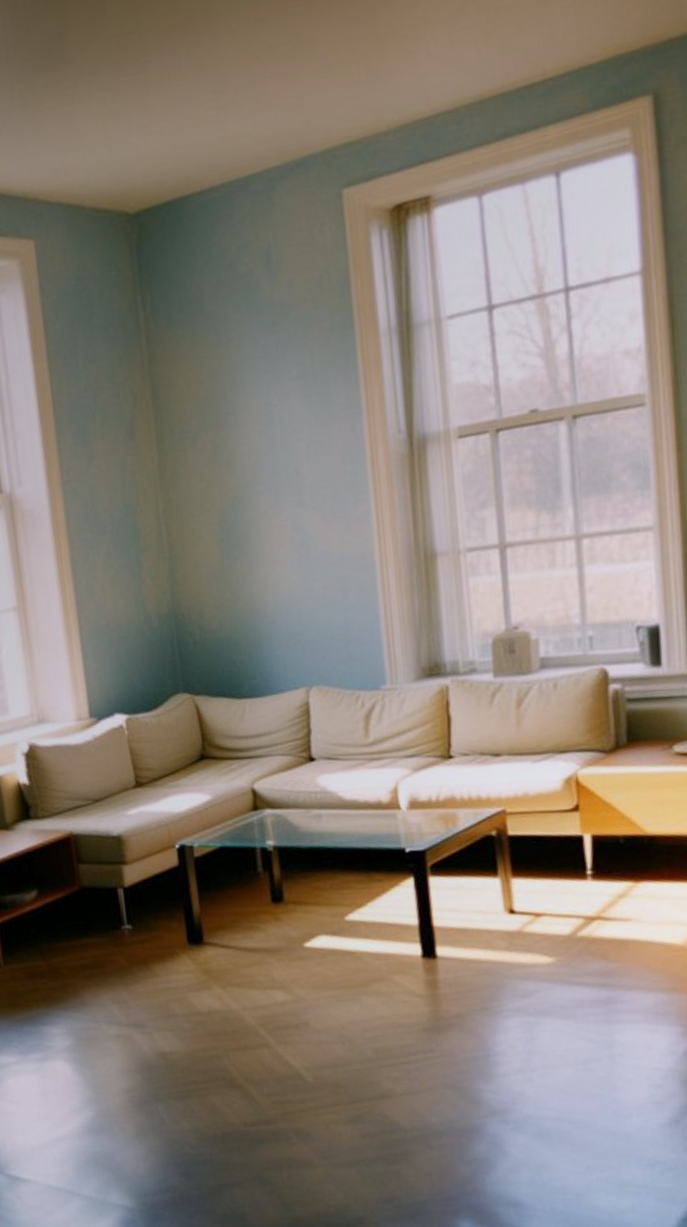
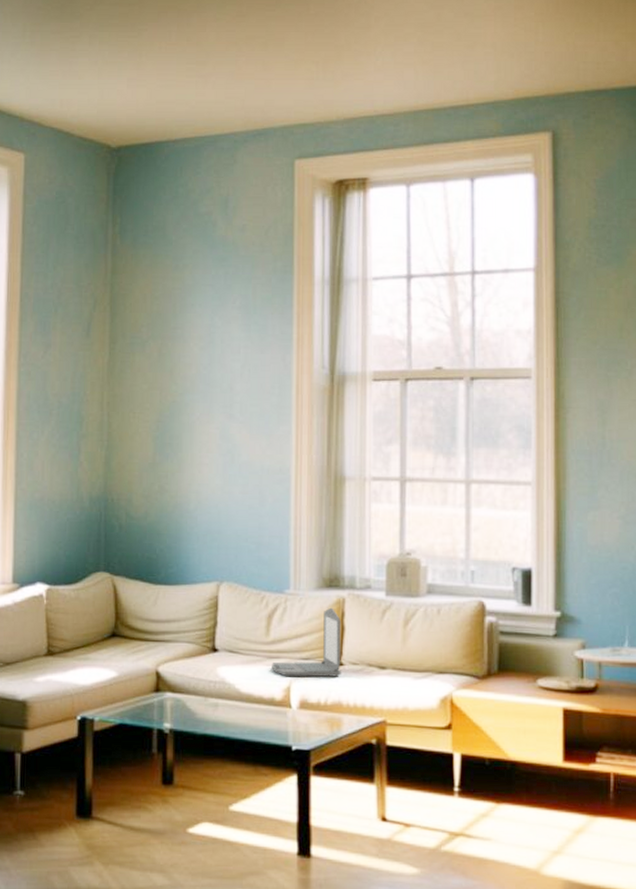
laptop: none [374,697,453,778] -> present [272,607,342,678]

